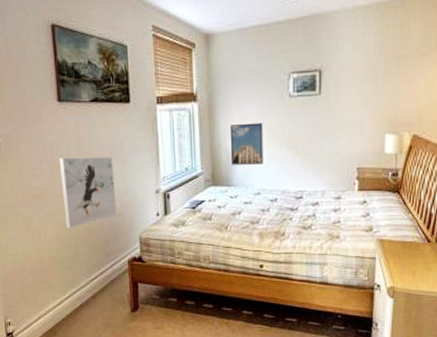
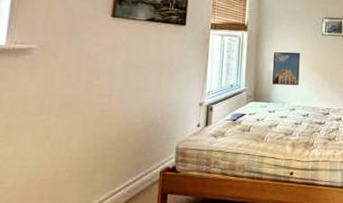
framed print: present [59,156,117,228] -> none [95,68,160,138]

